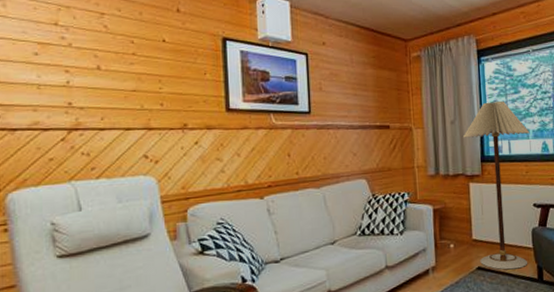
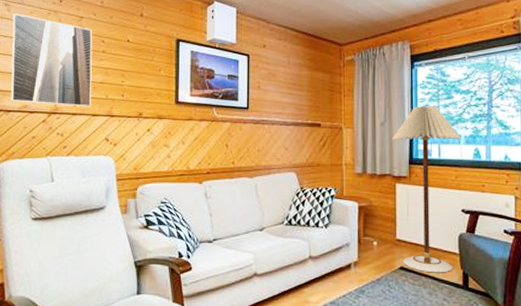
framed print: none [10,10,123,120] -> present [11,13,93,107]

